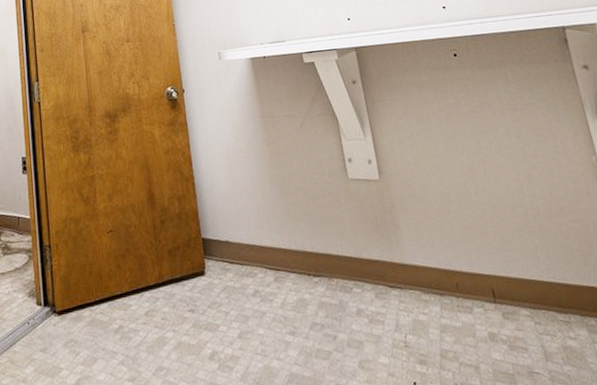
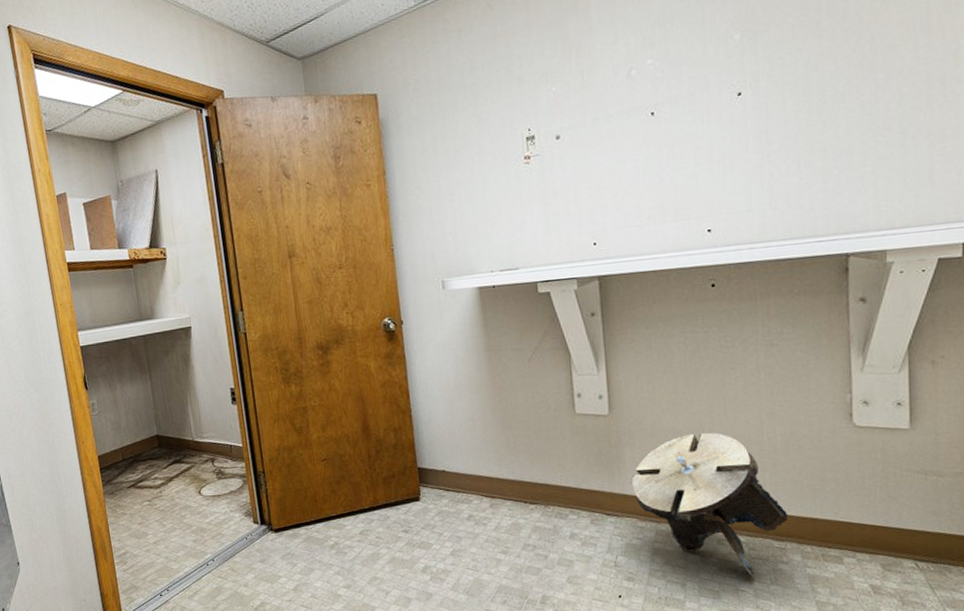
stool: none [408,196,566,357] -> present [630,432,788,578]

